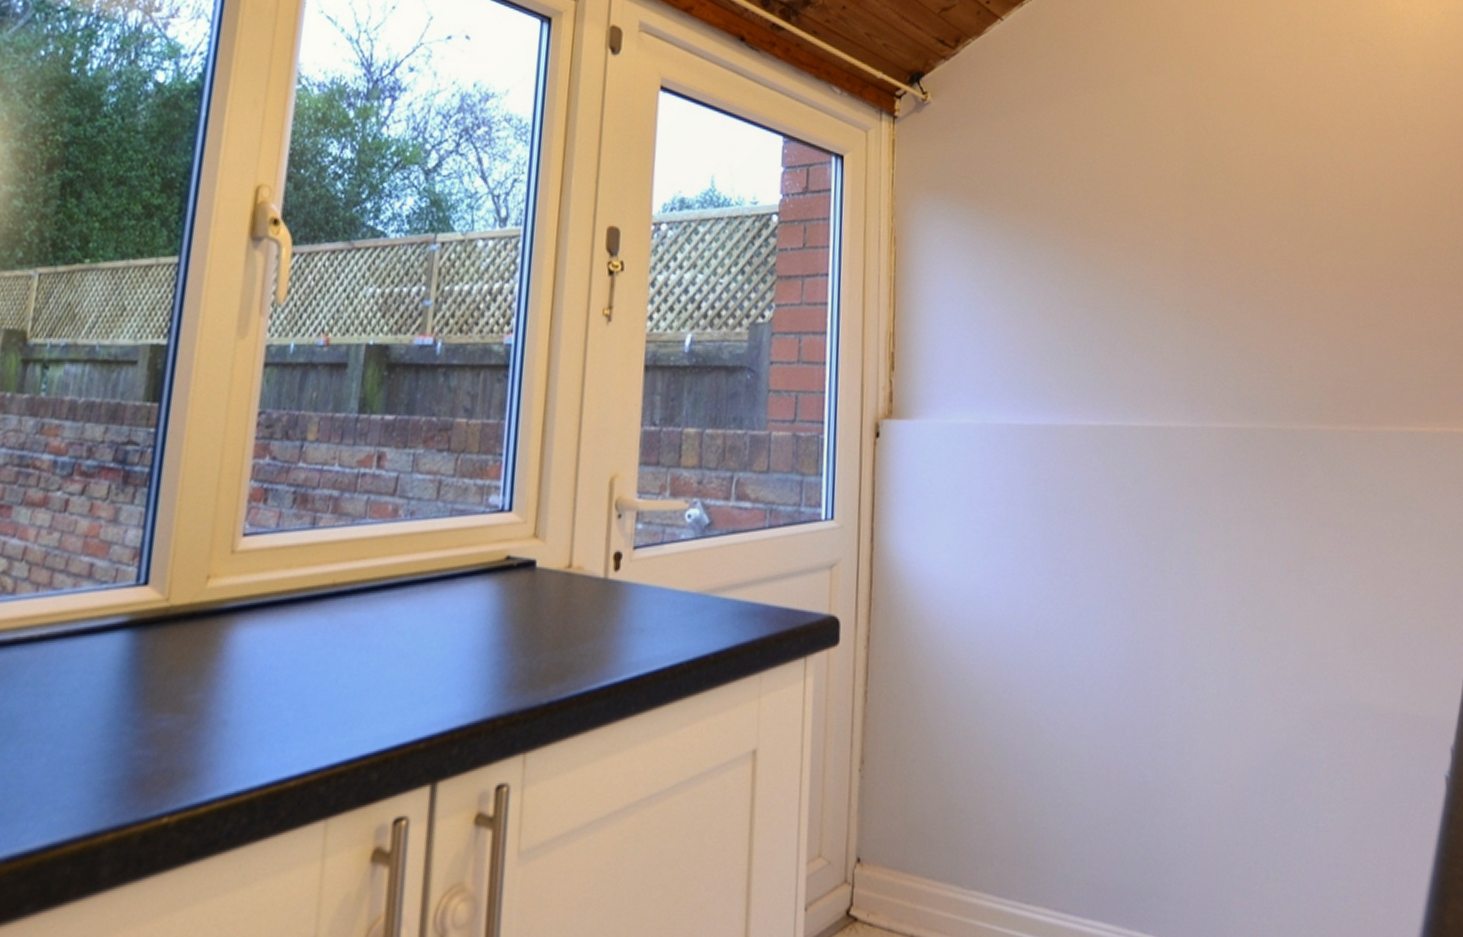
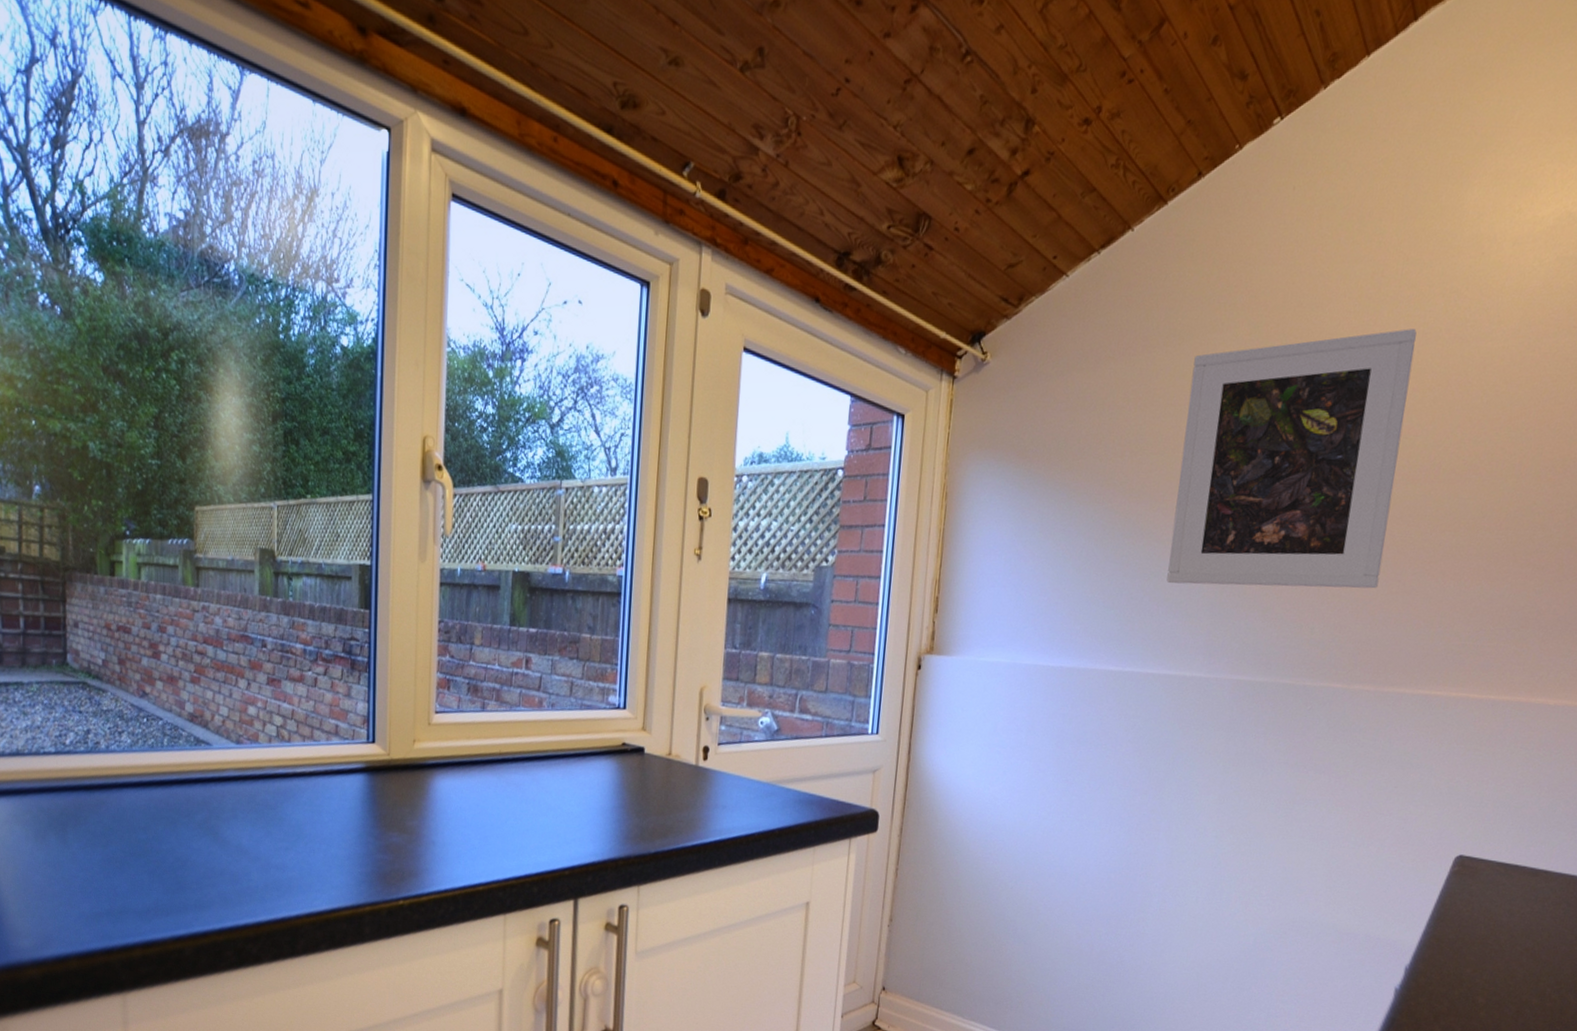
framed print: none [1135,72,1345,327] -> present [1166,329,1417,589]

